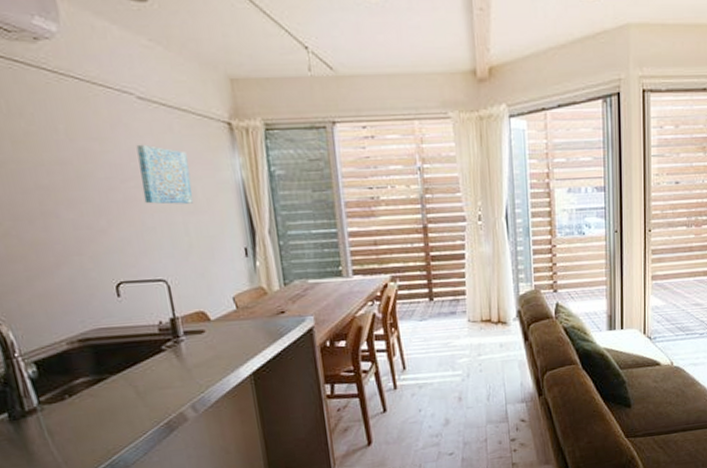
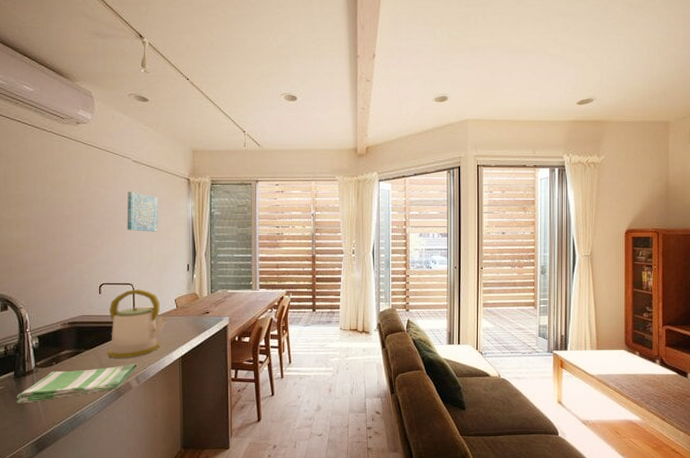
dish towel: none [18,387,191,454] -> present [16,364,138,404]
kettle: none [136,286,226,383] -> present [108,289,168,359]

